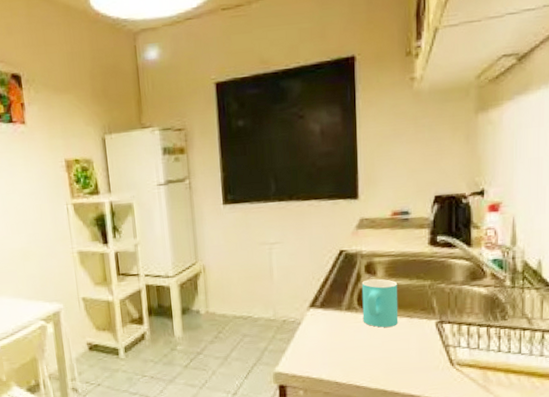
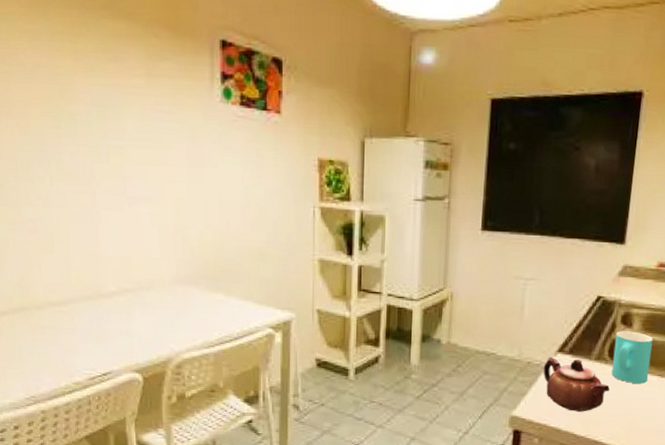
teapot: none [298,311,363,361] -> present [543,356,610,412]

